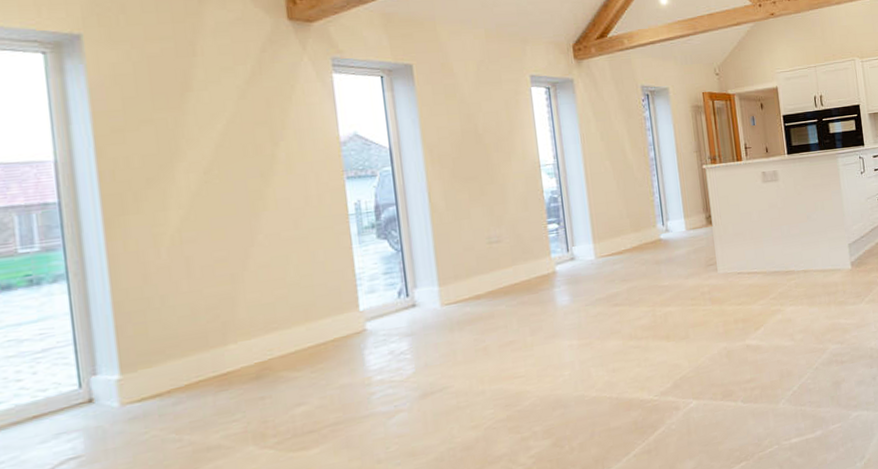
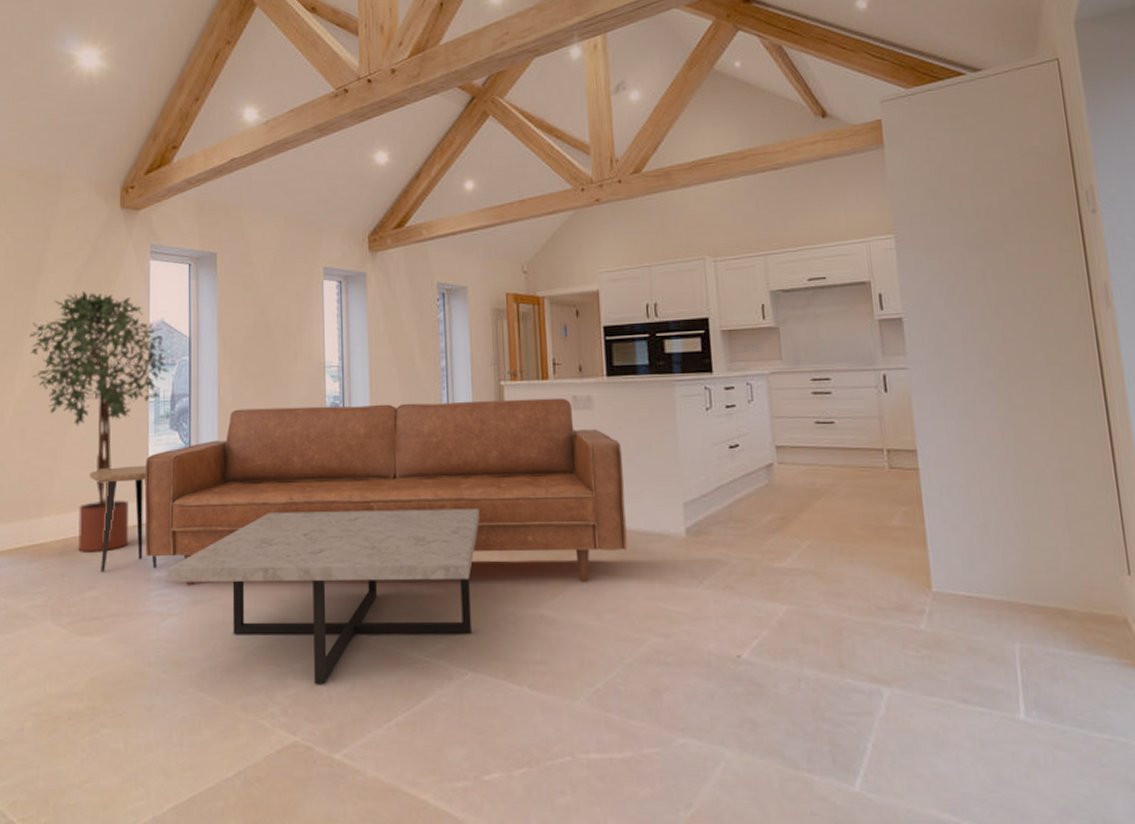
potted tree: none [182,108,369,372] -> present [29,290,169,552]
side table: none [283,276,379,387] -> present [89,465,158,573]
sofa: none [351,174,810,382] -> present [144,397,628,586]
coffee table: none [390,270,694,441] -> present [167,508,480,685]

